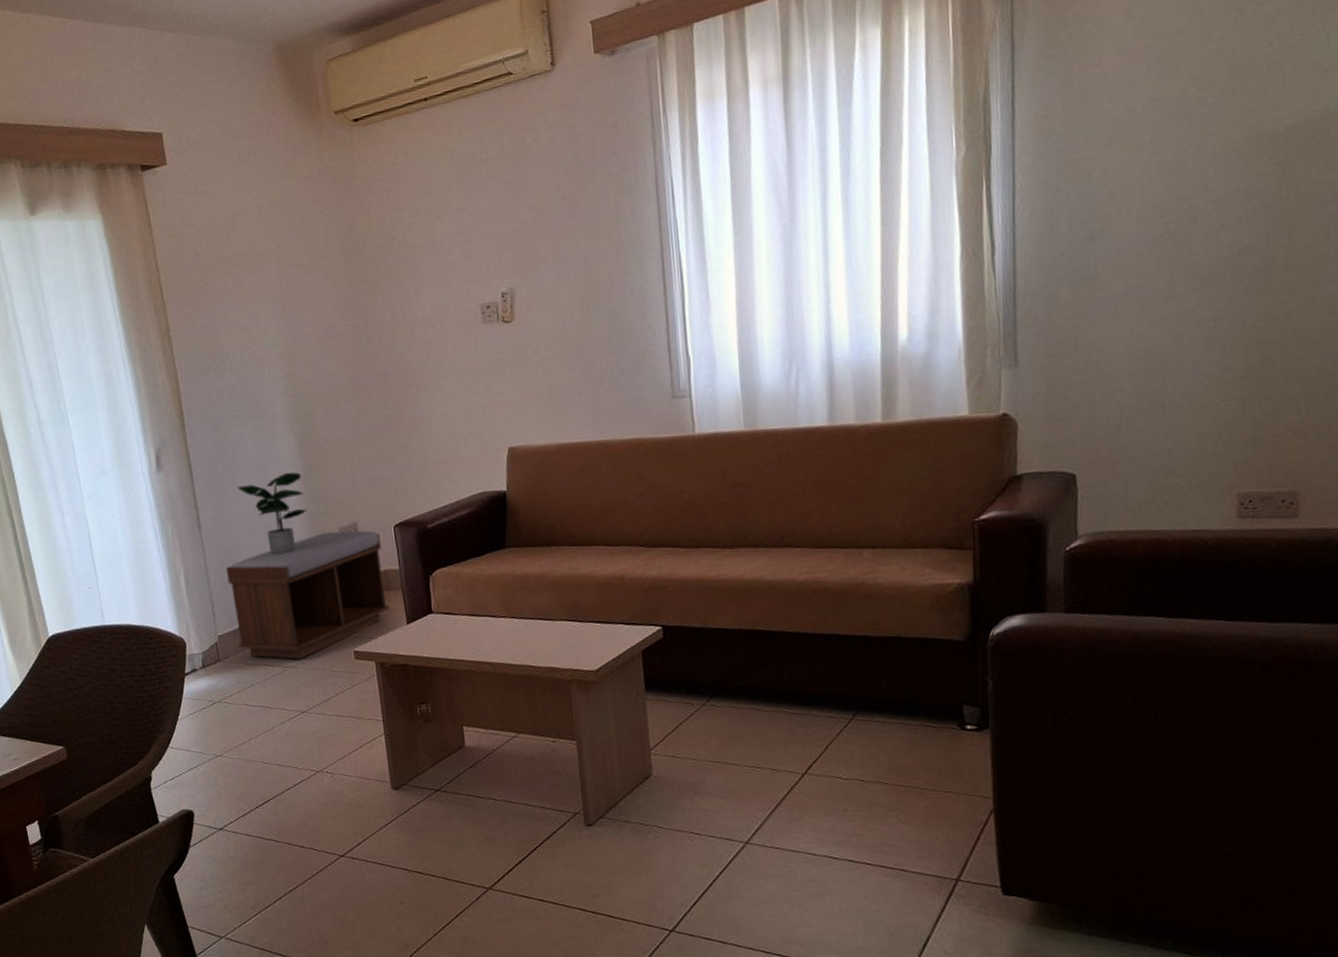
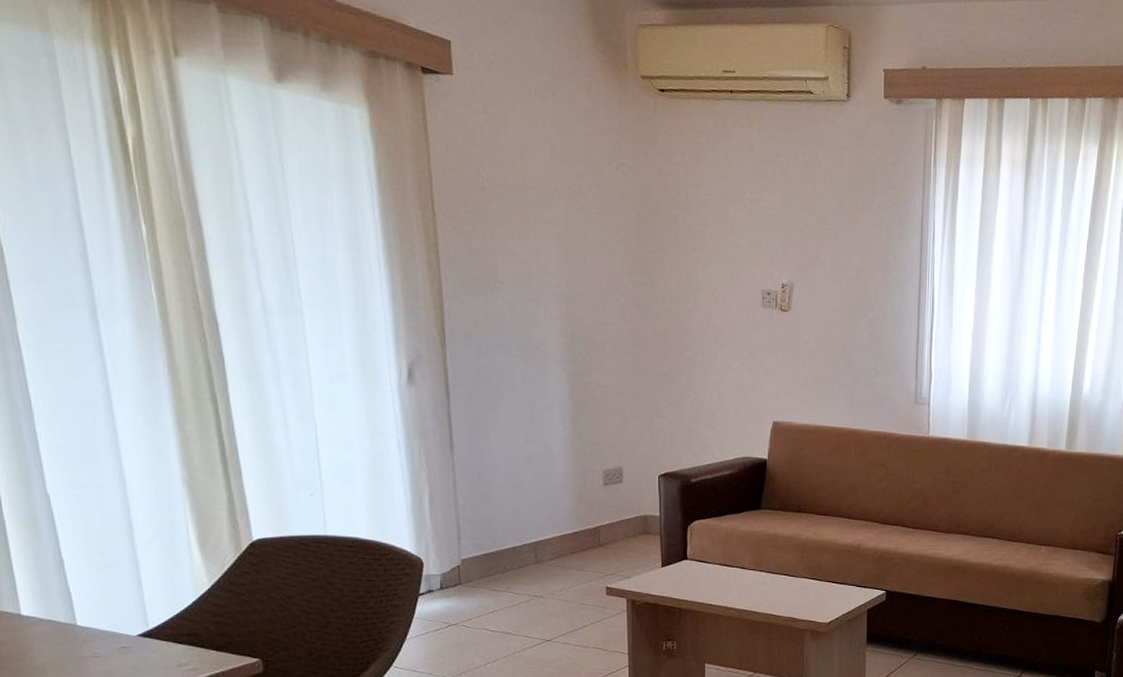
bench: present [226,530,390,659] -> none [478,472,647,590]
potted plant: present [237,472,307,555] -> none [498,409,572,487]

